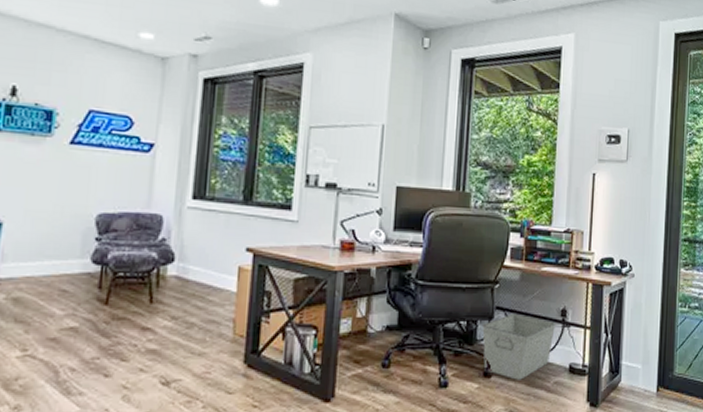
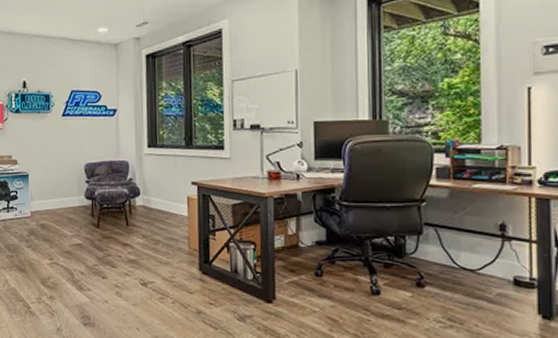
storage bin: present [482,313,557,380] -> none [411,228,495,291]

